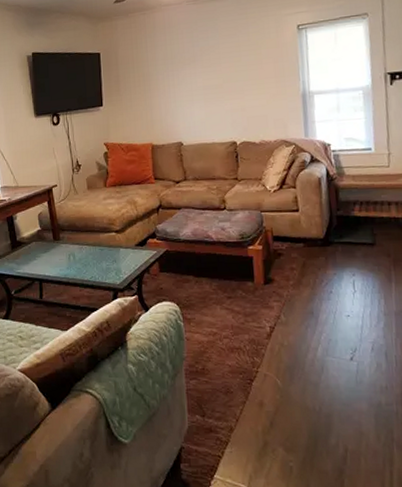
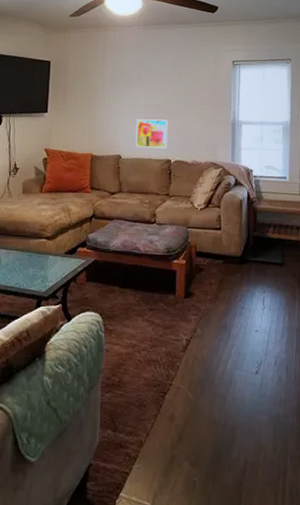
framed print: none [195,99,232,132] -> present [136,119,168,149]

